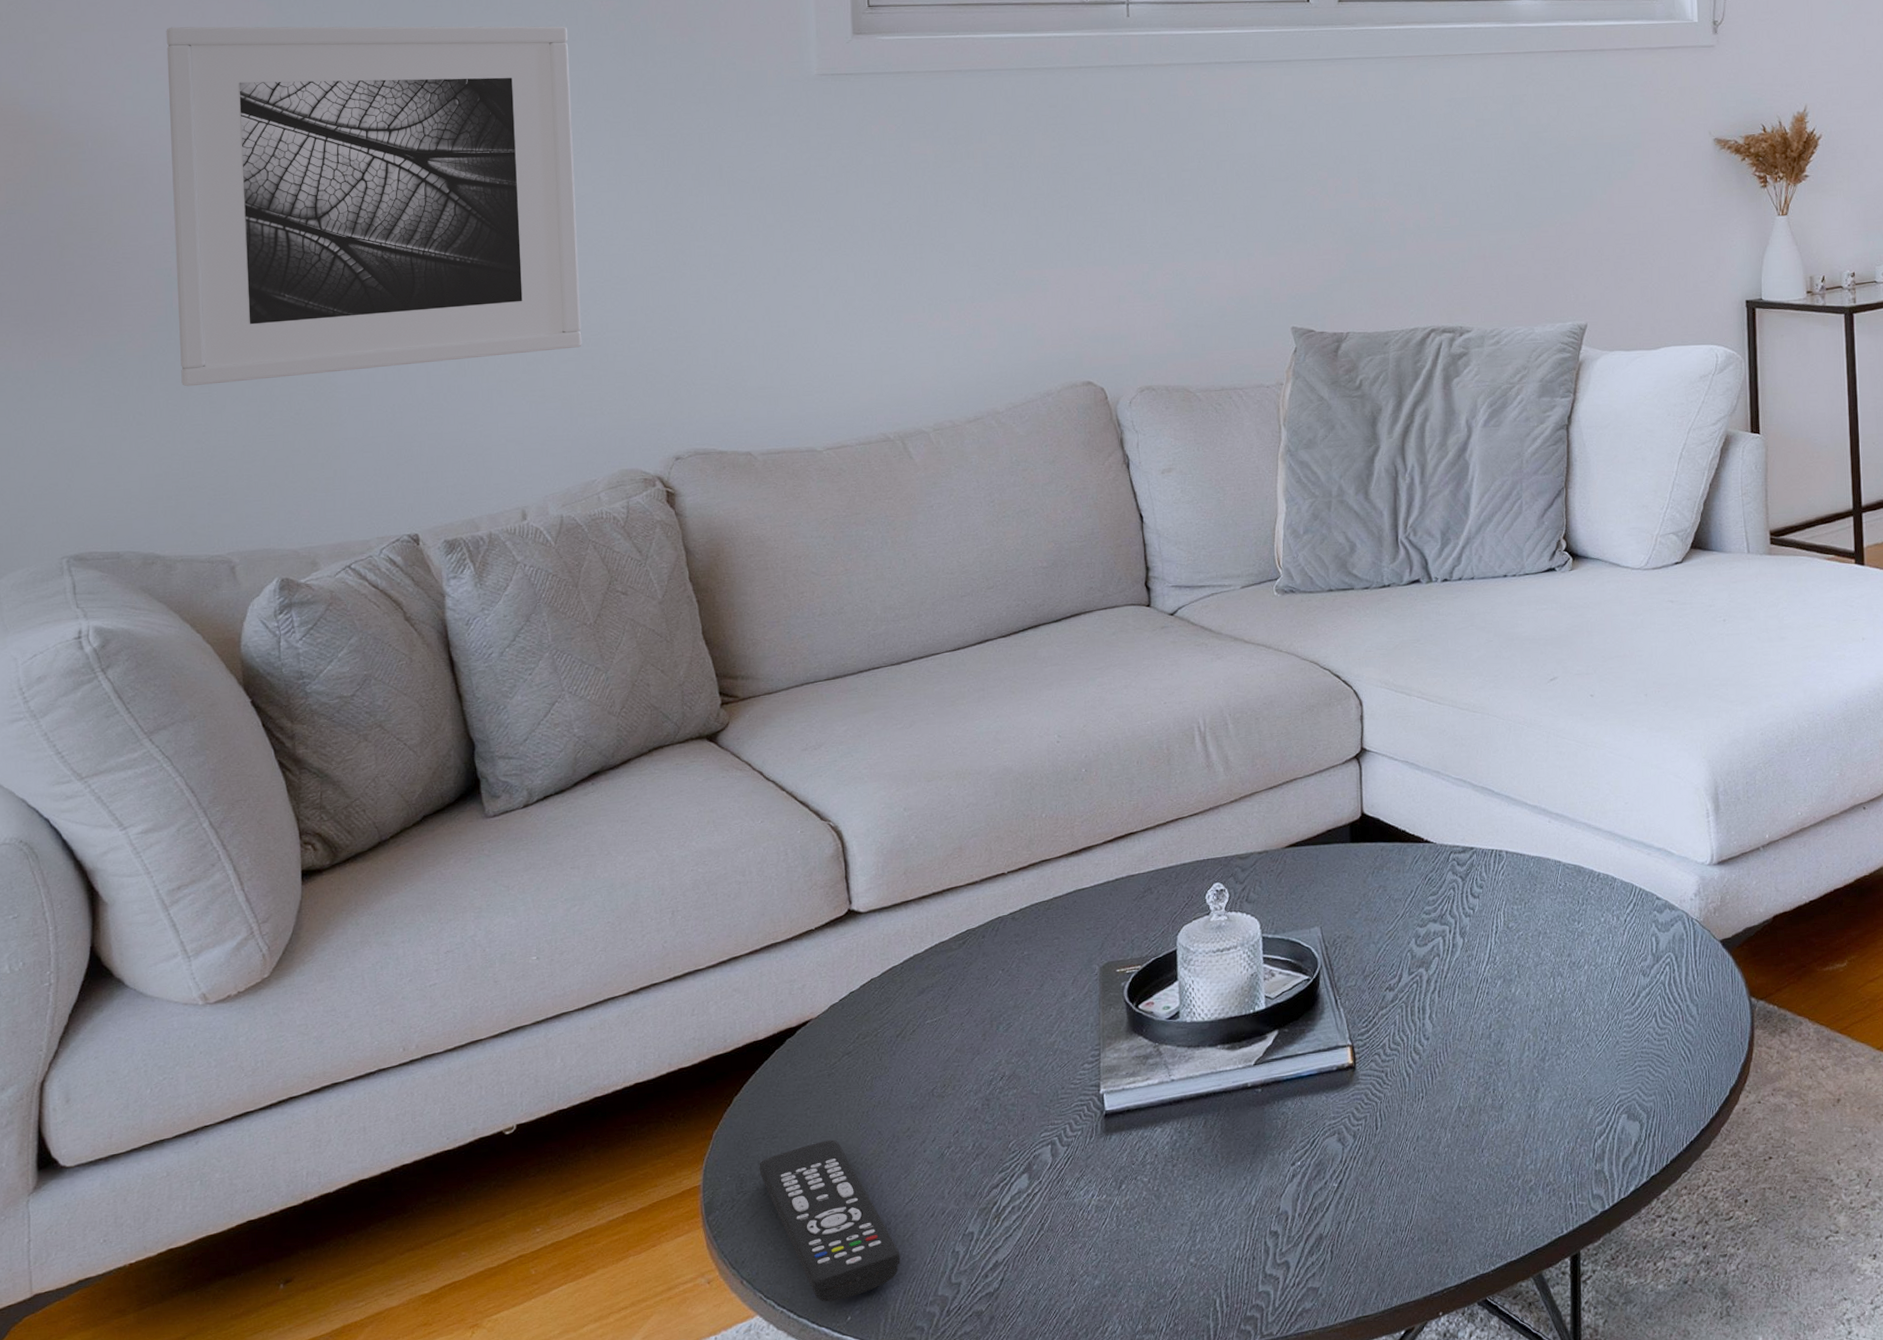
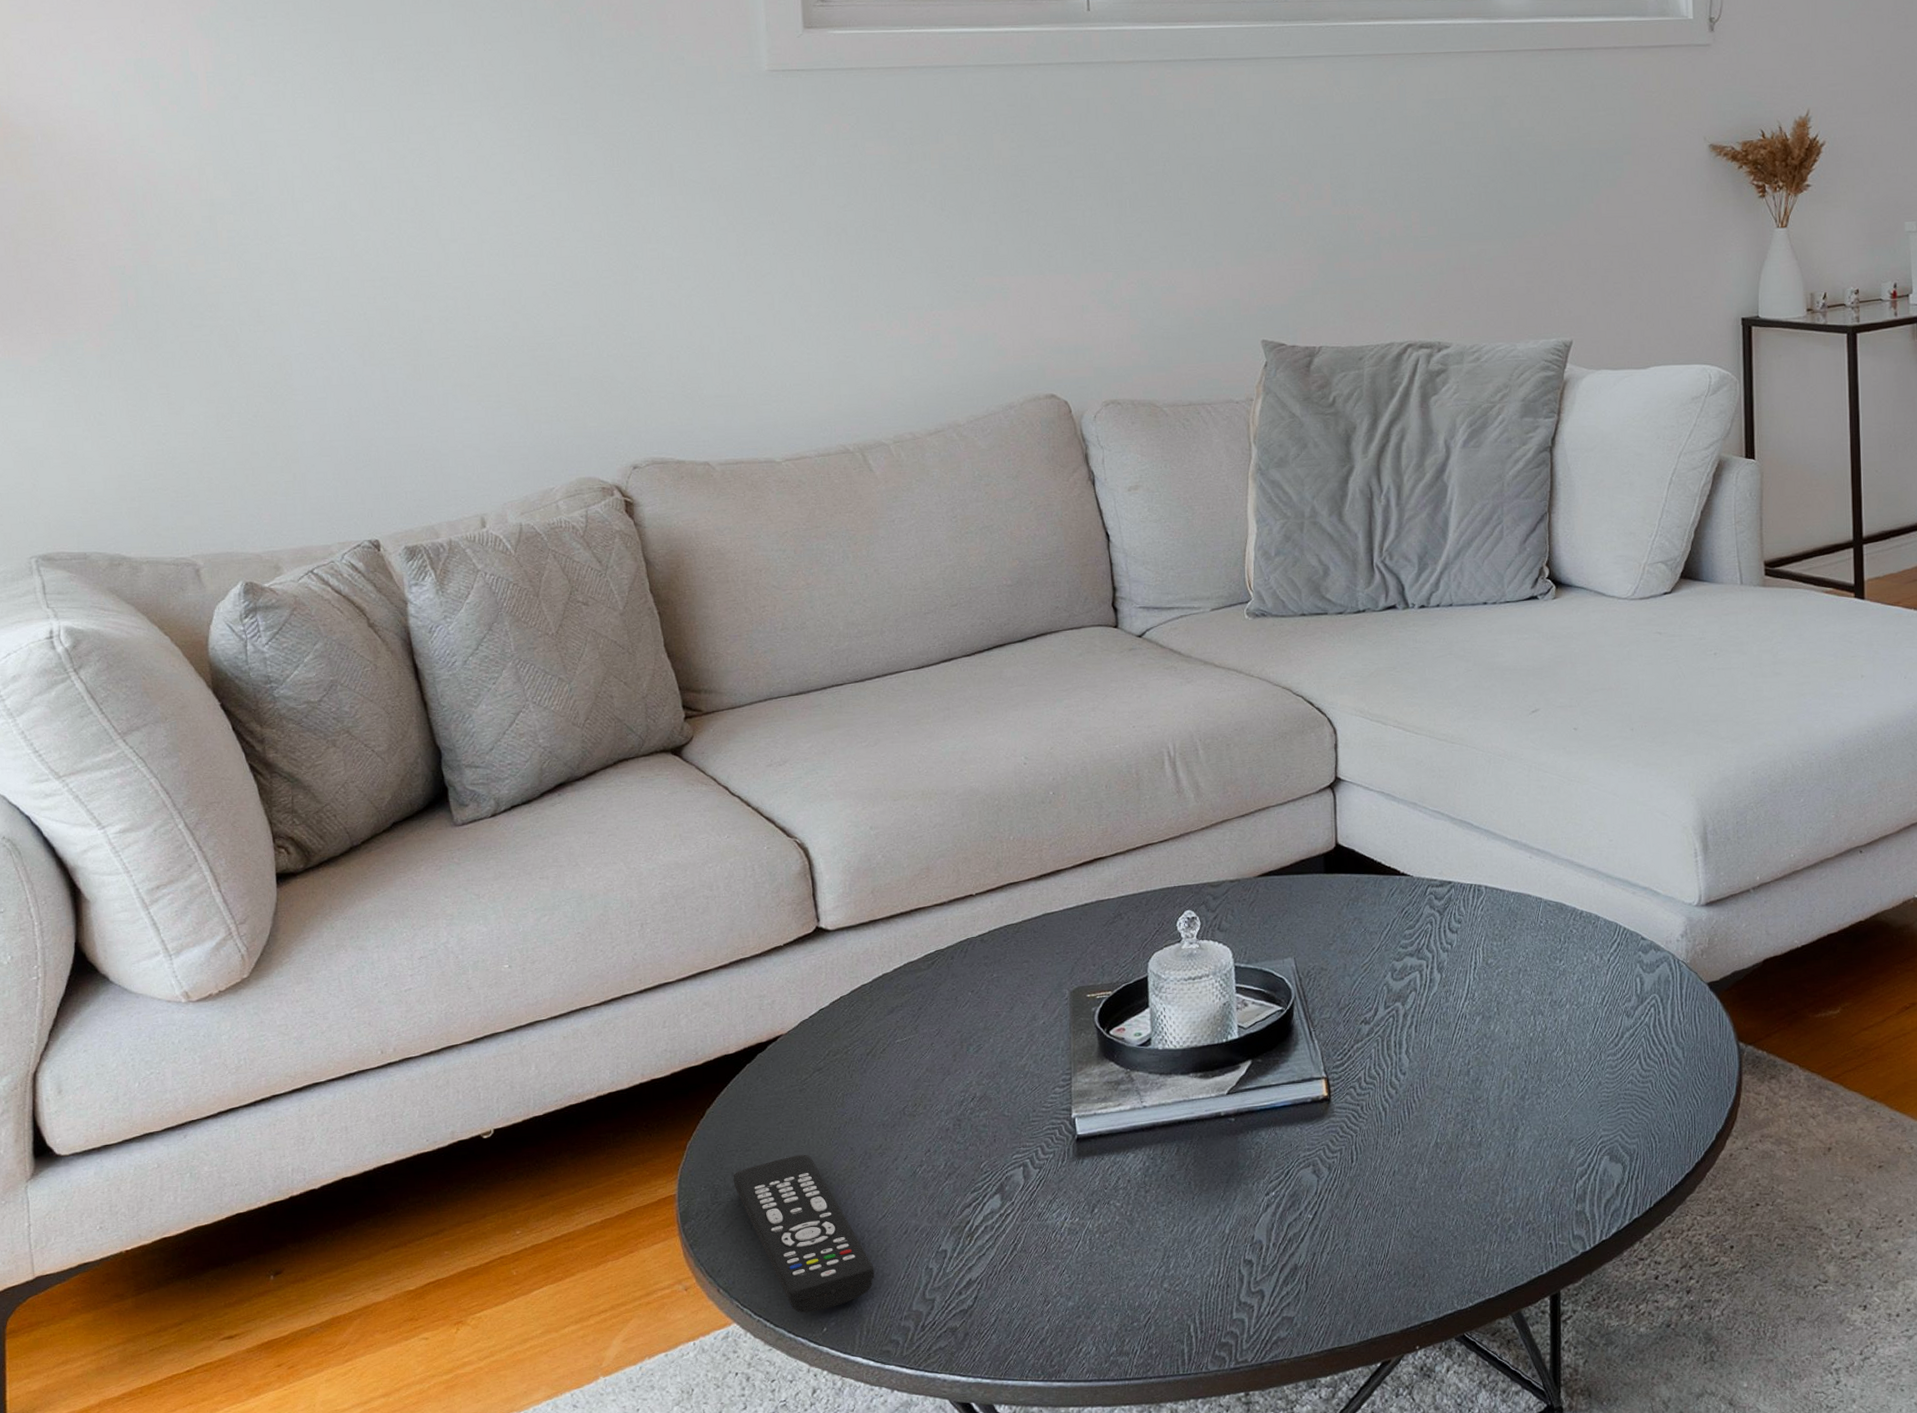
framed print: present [166,26,582,387] -> none [109,17,536,387]

